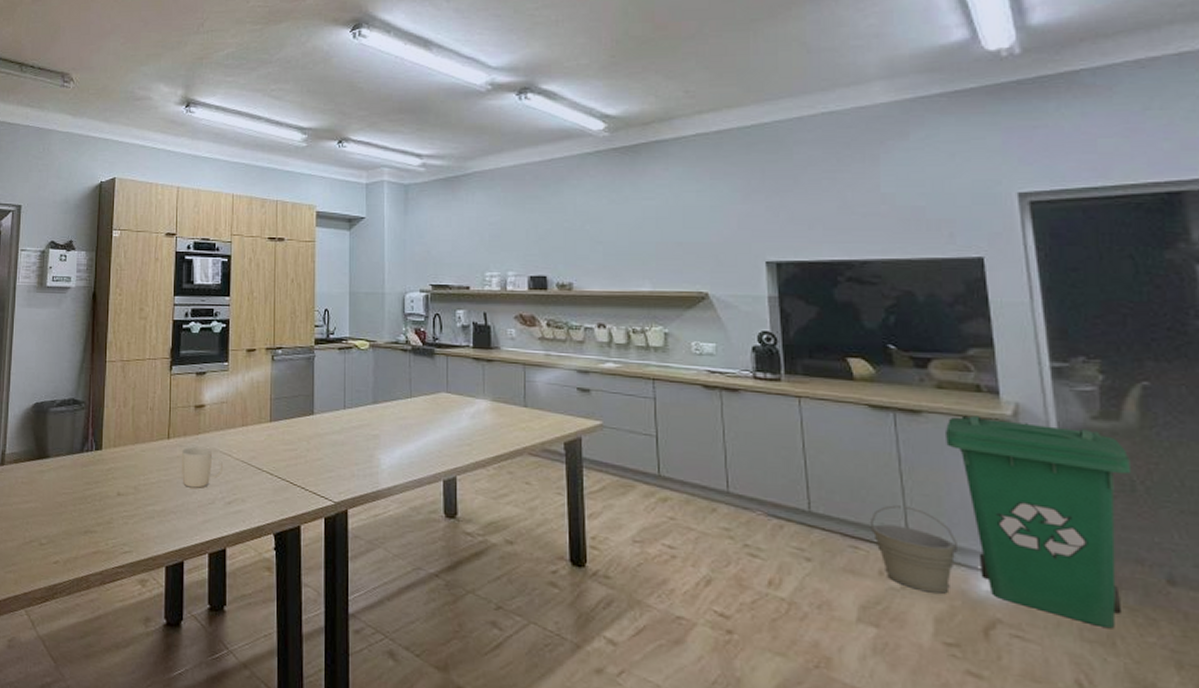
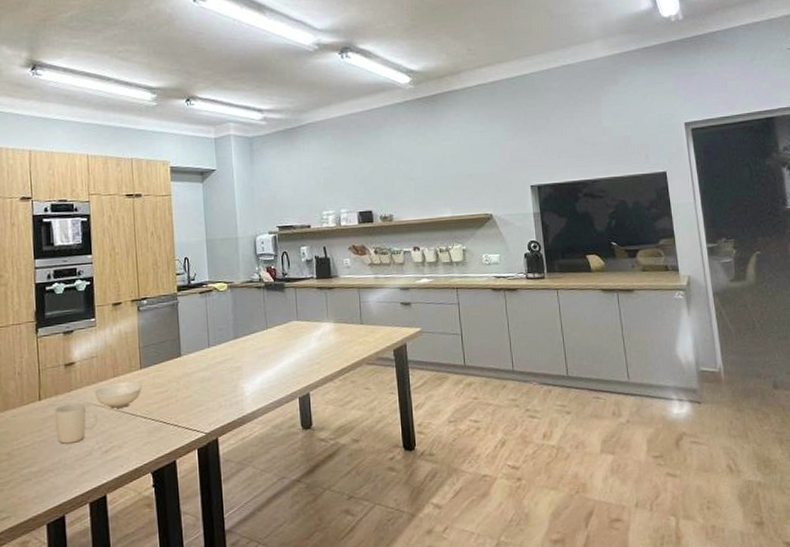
bowl: none [221,432,271,460] -> present [94,381,143,409]
bucket: present [869,505,957,594] -> none [605,361,659,422]
recycling bin: present [946,415,1132,629] -> none [649,288,753,426]

